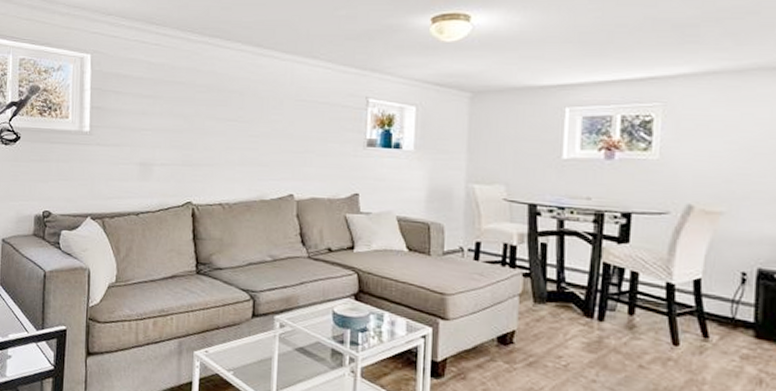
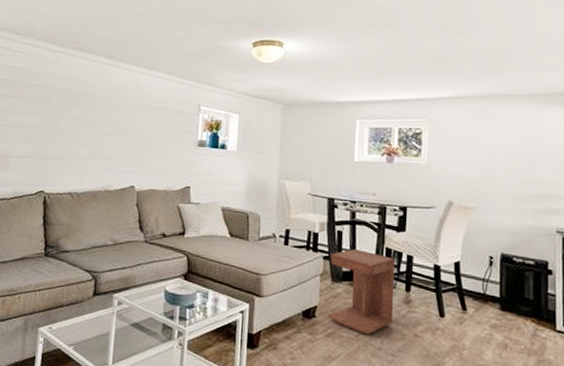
side table: none [529,264,616,365] -> present [328,249,396,335]

